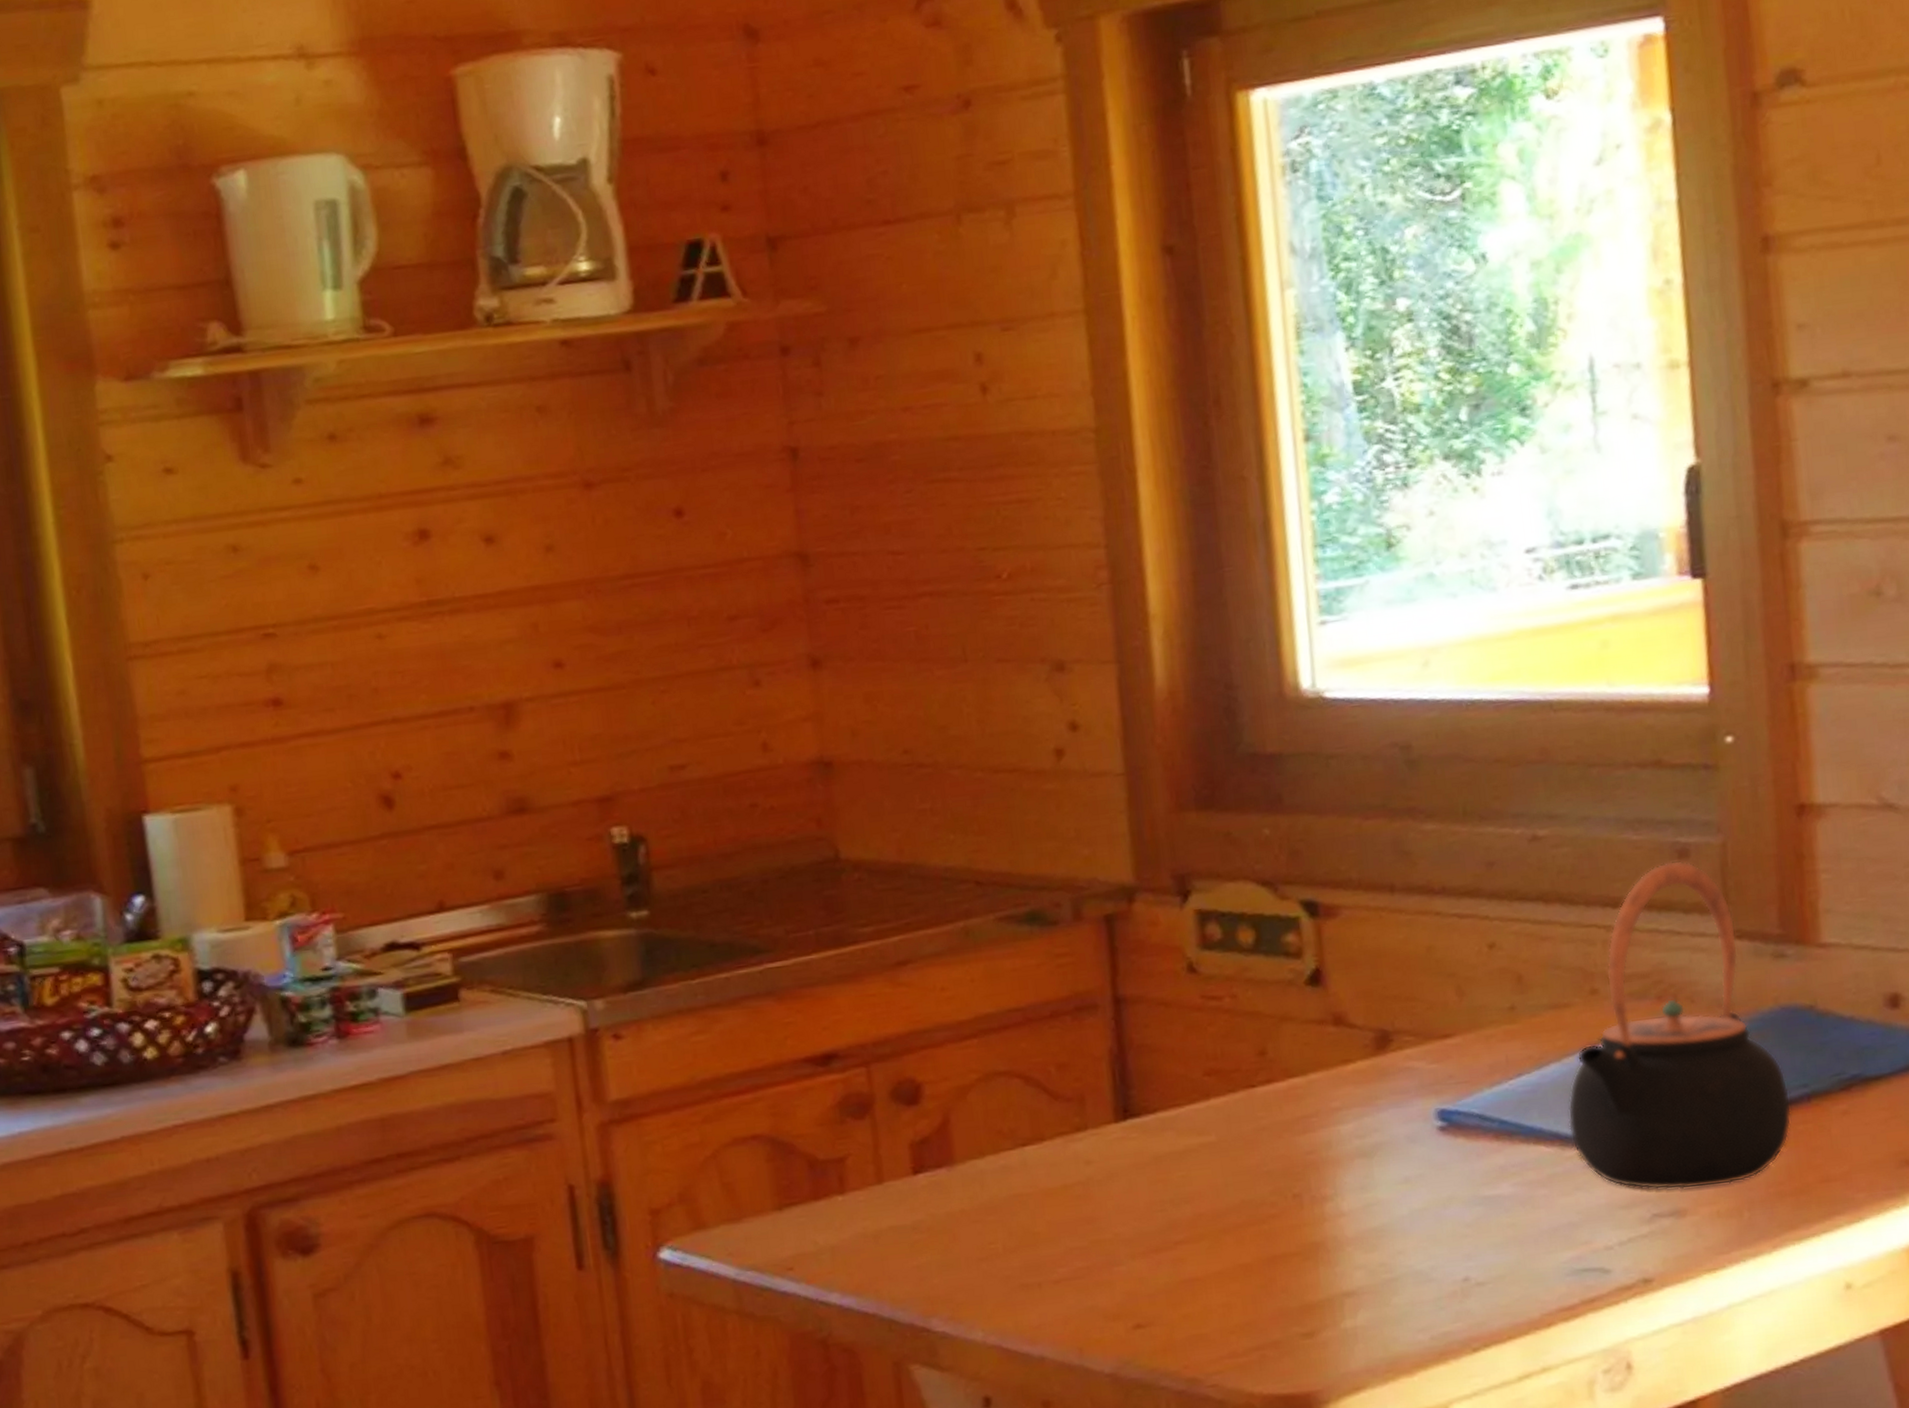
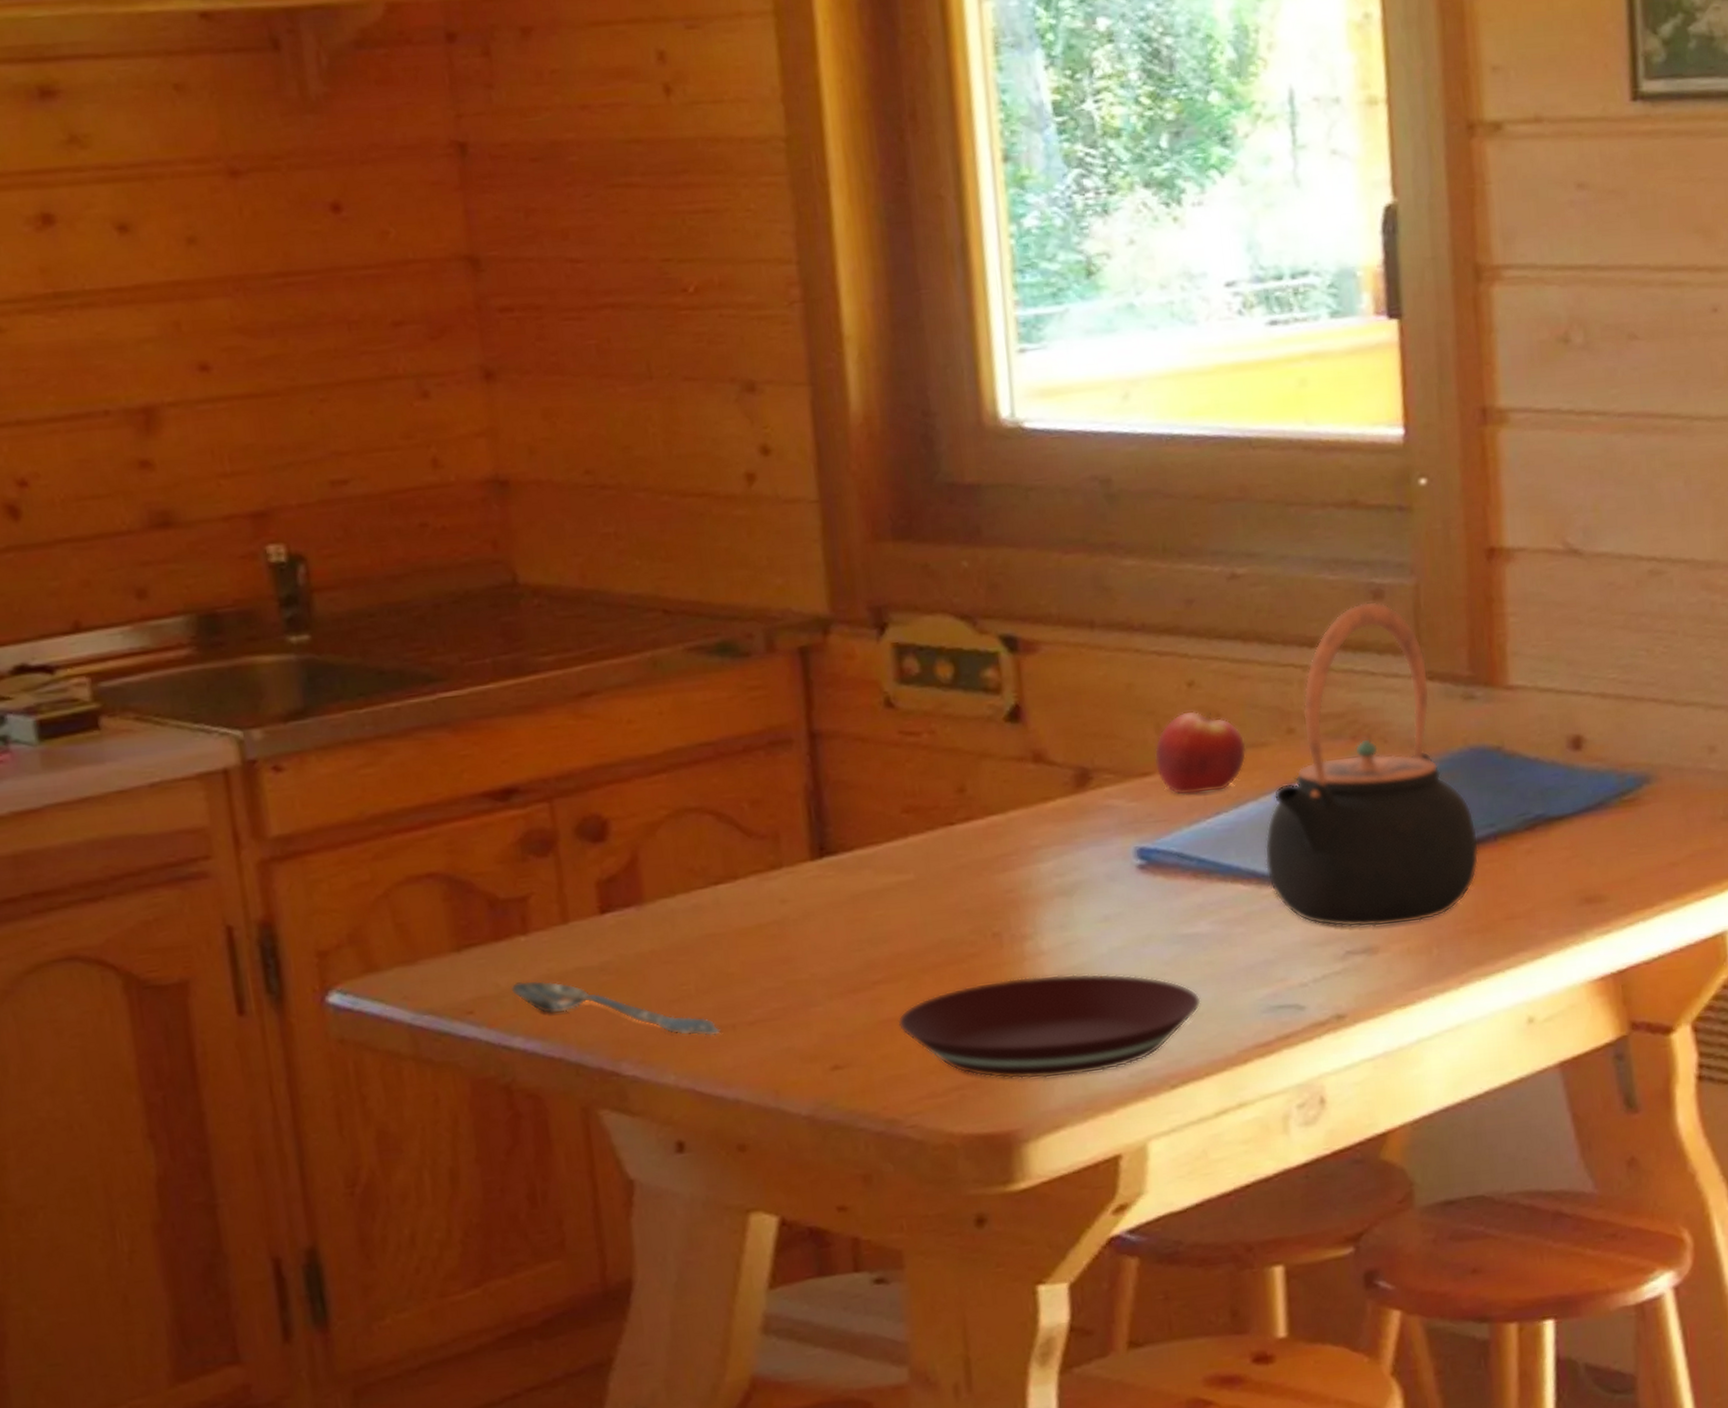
spoon: none [829,1239,1027,1294] -> present [511,981,721,1036]
plate: none [1199,1235,1503,1340] -> present [898,973,1201,1079]
fruit: none [1455,972,1549,1057] -> present [1154,710,1247,796]

